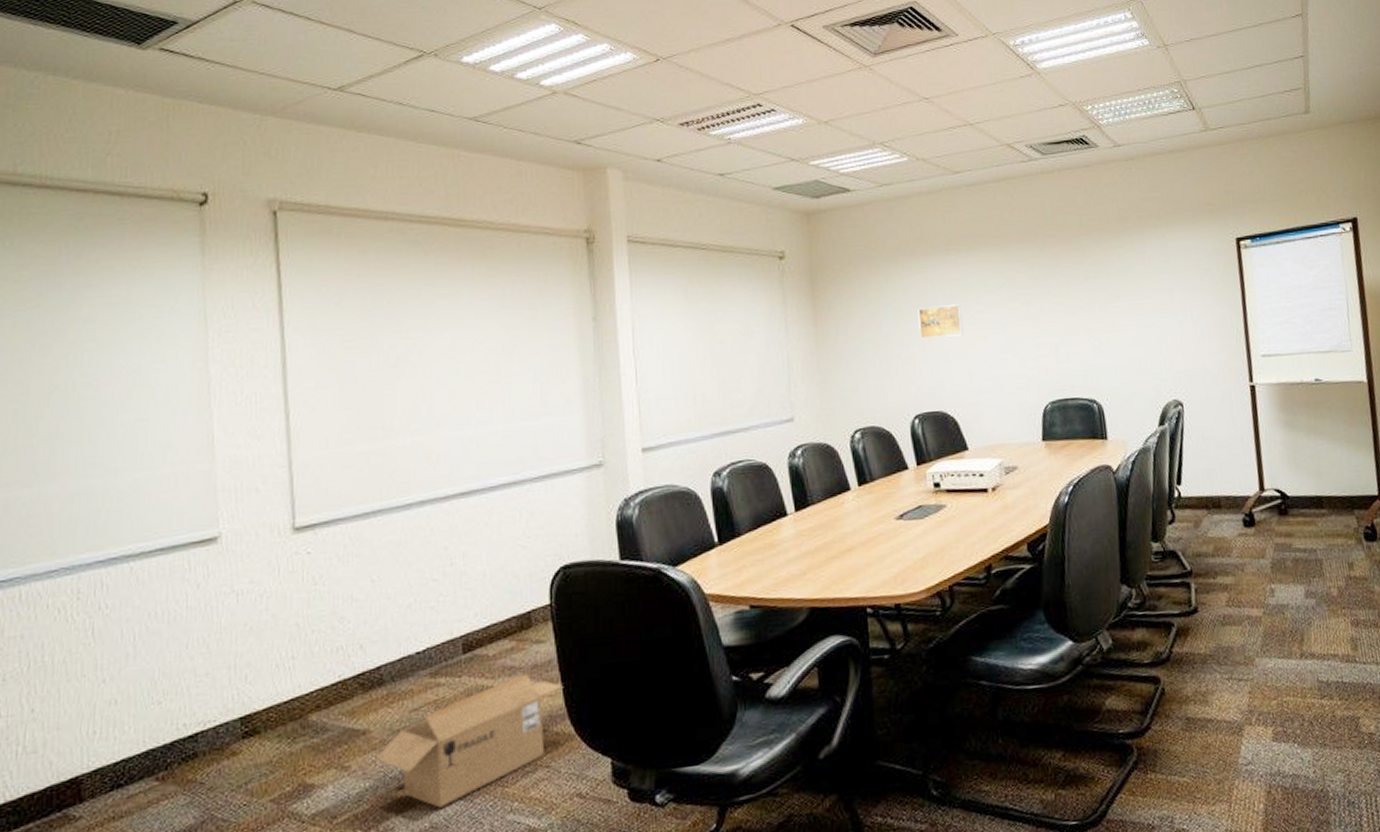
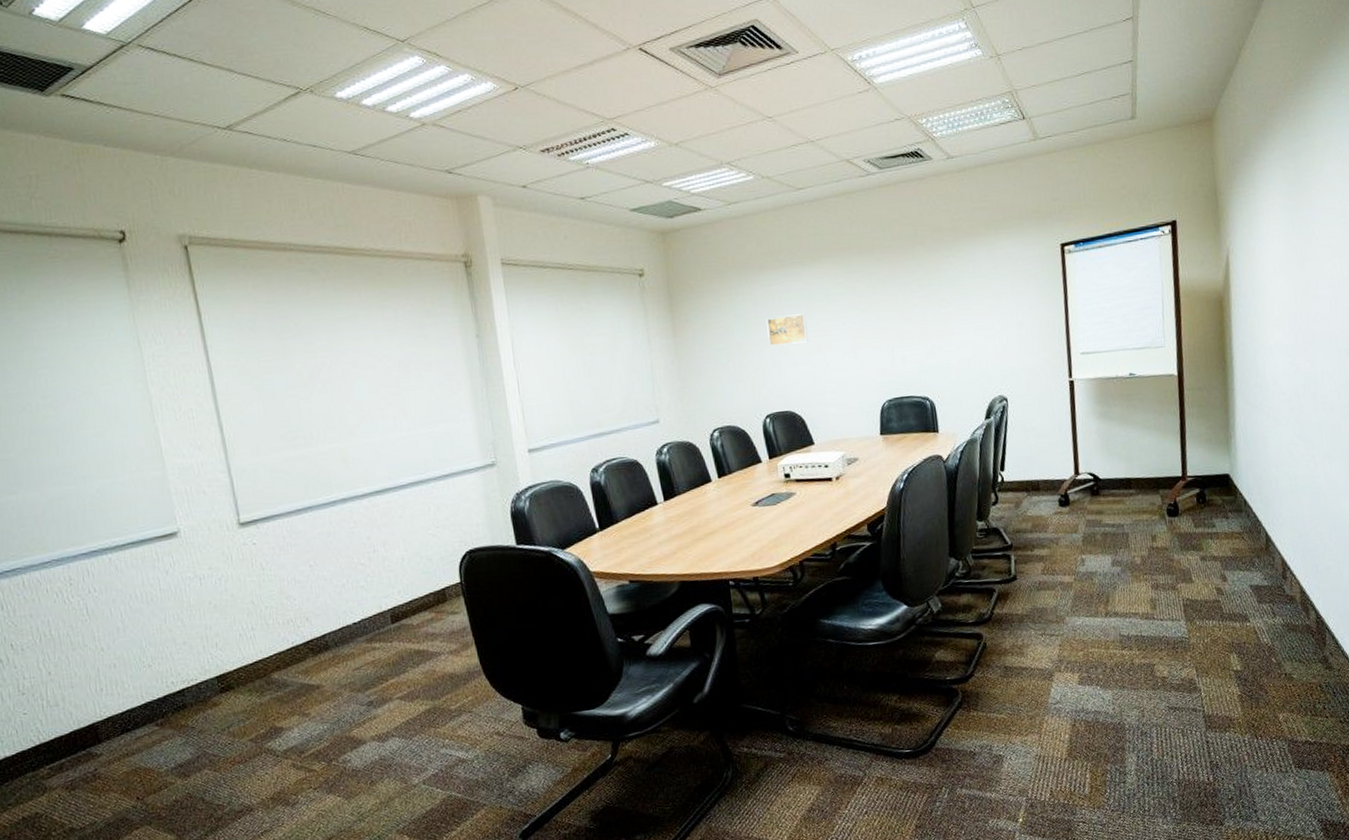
cardboard box: present [375,674,564,808] -> none [329,639,478,745]

